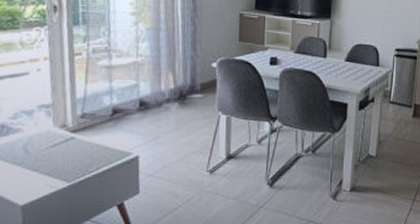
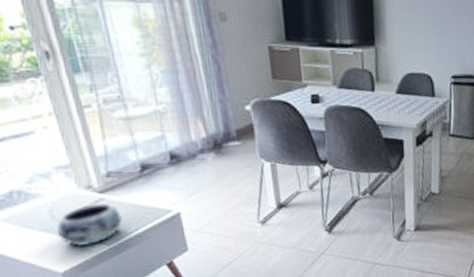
decorative bowl: none [26,142,86,182] -> present [56,203,122,247]

